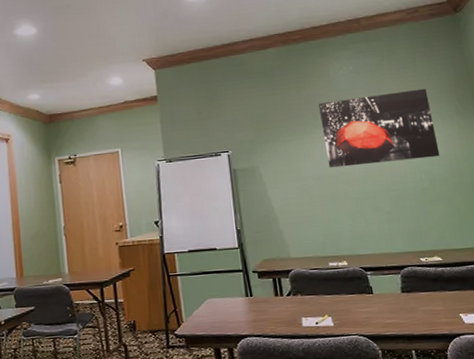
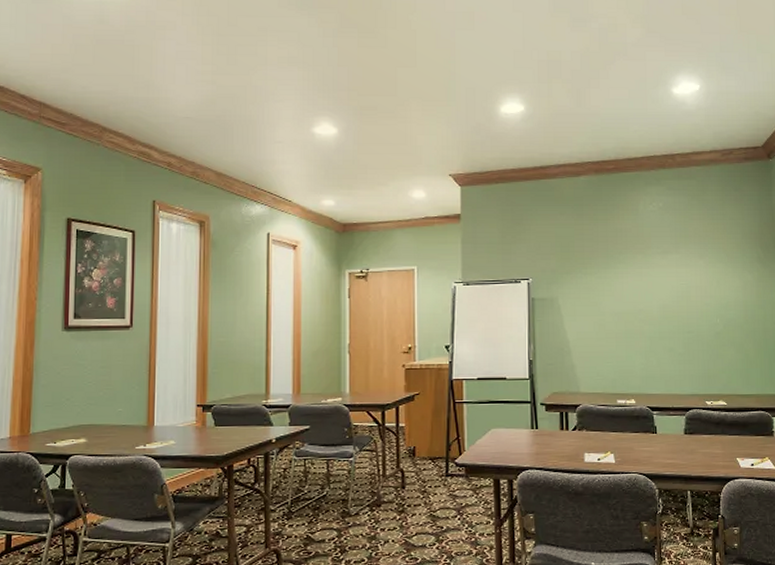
wall art: present [319,88,440,168] -> none [625,232,737,305]

